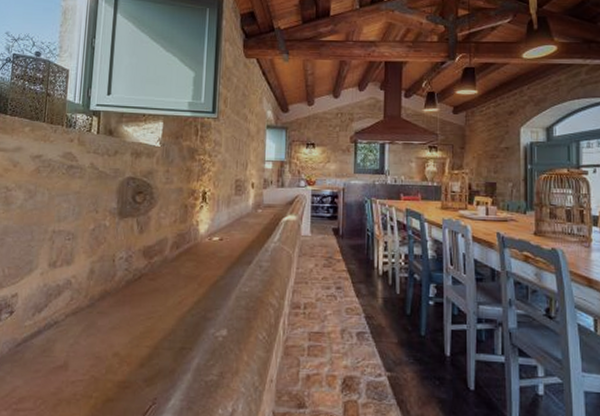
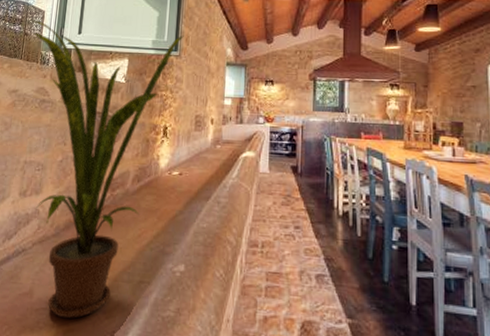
house plant: none [54,79,222,389] -> present [31,20,184,319]

